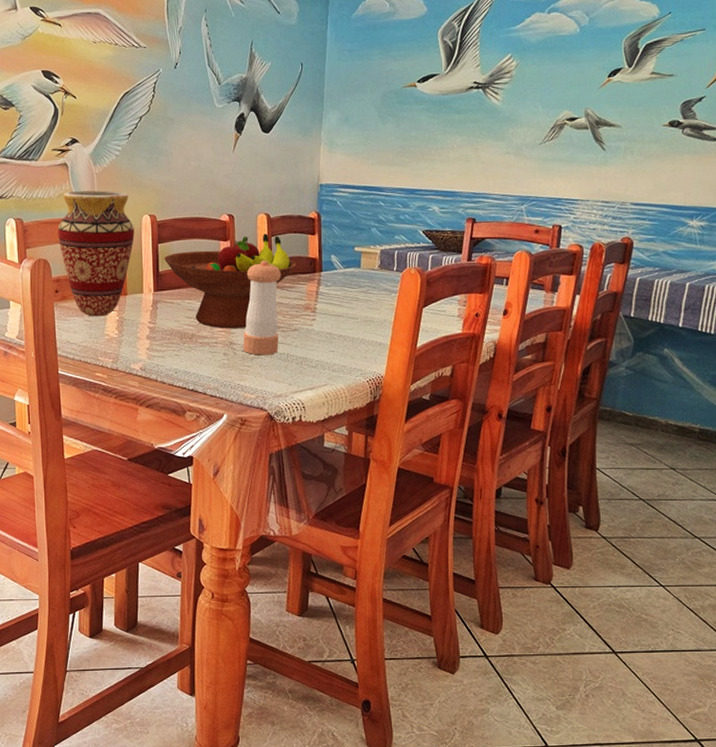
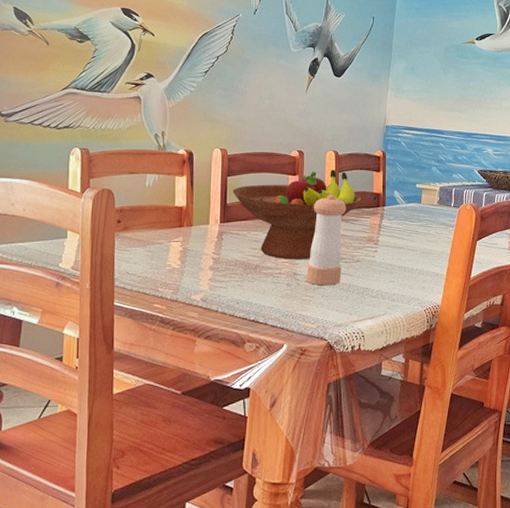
vase: present [58,190,135,317] -> none [125,124,204,247]

